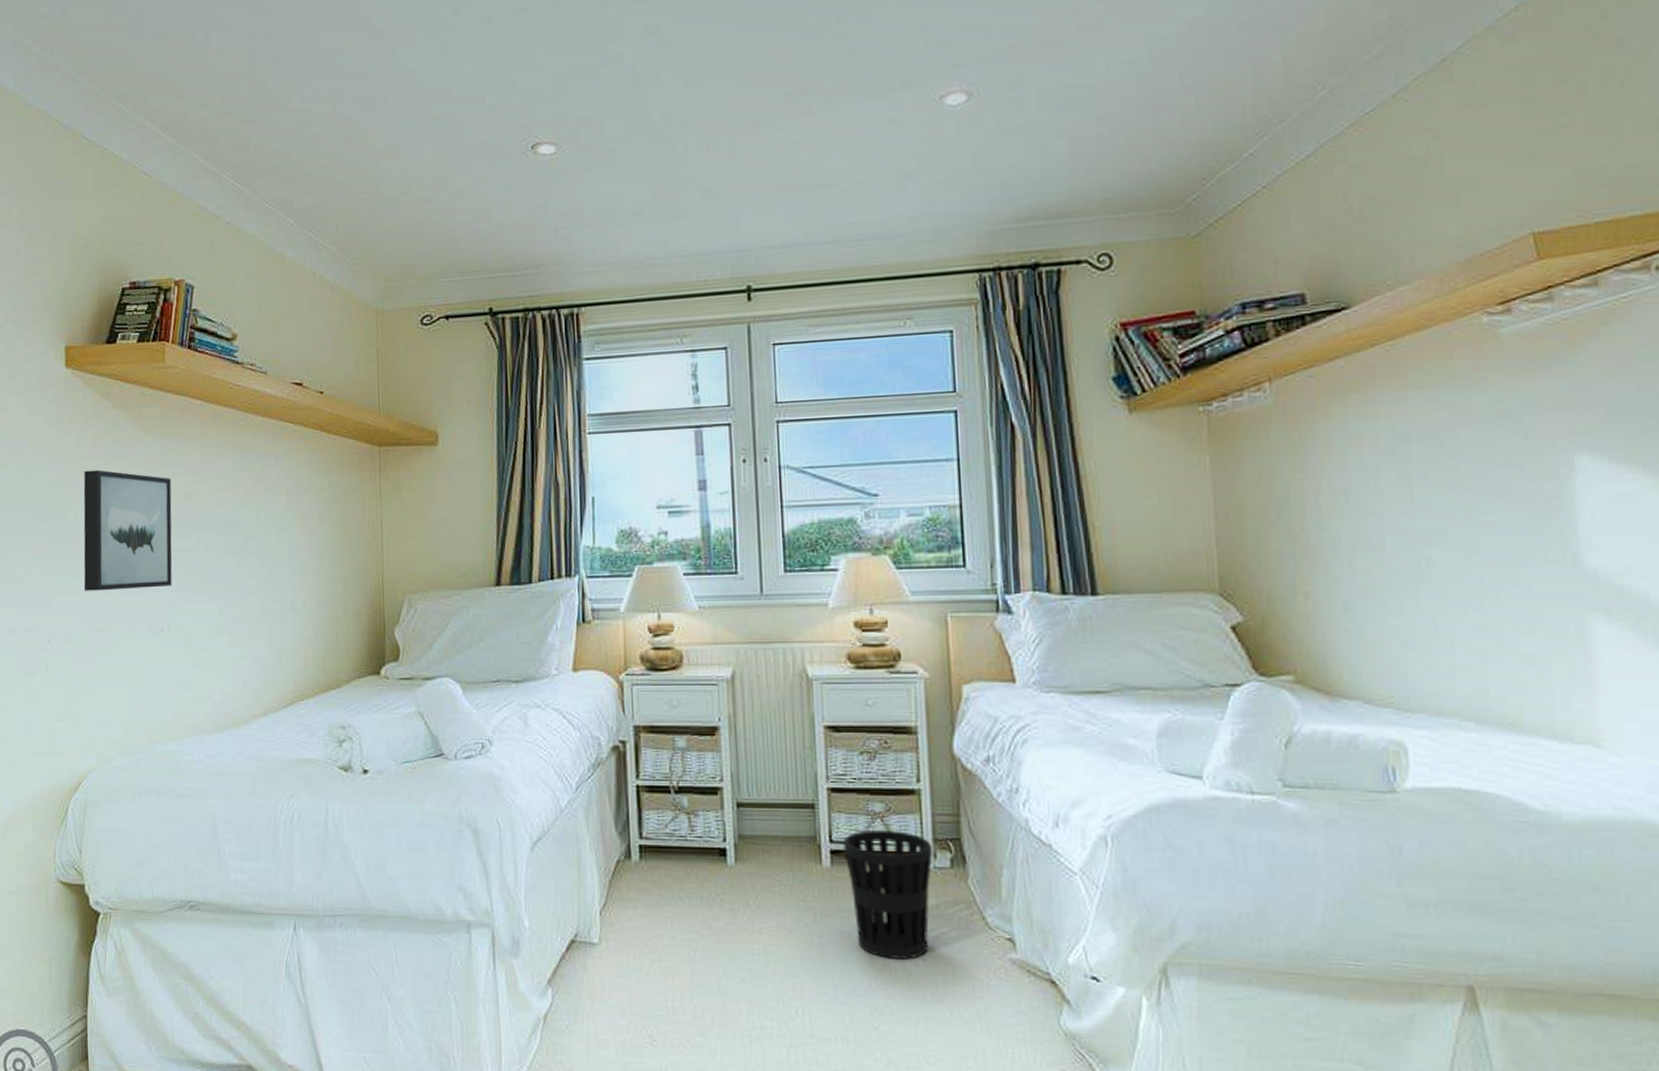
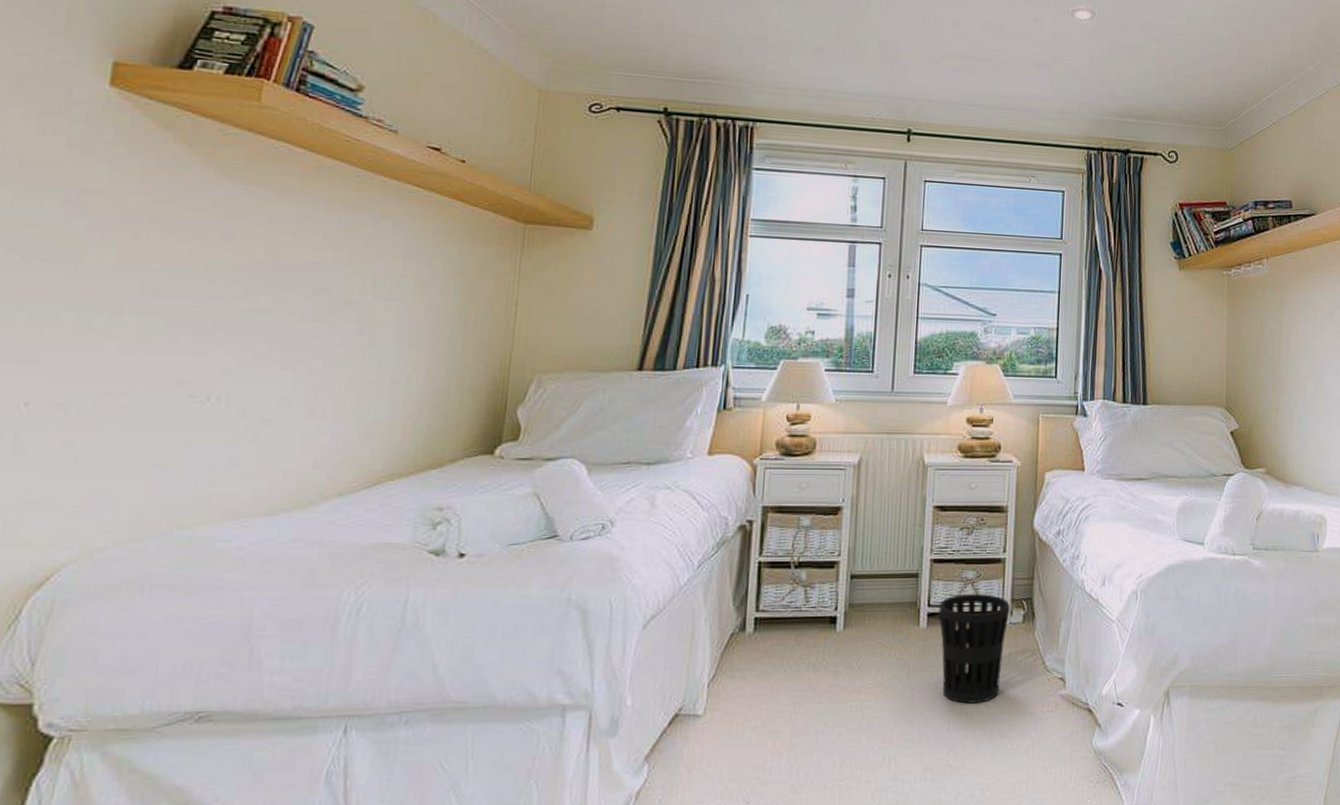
wall art: present [83,469,172,591] -> none [94,207,248,350]

